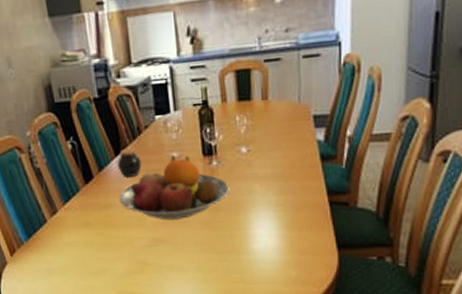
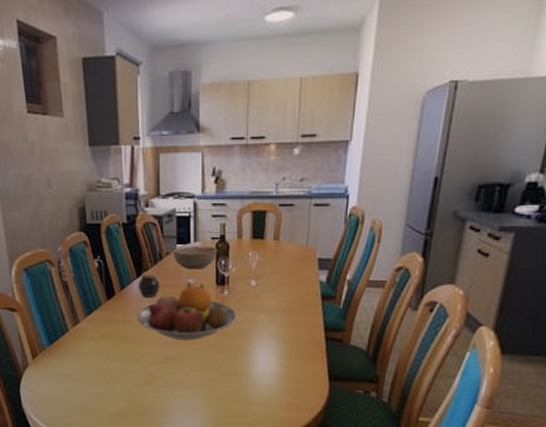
bowl: none [152,114,201,142] -> present [173,246,217,270]

